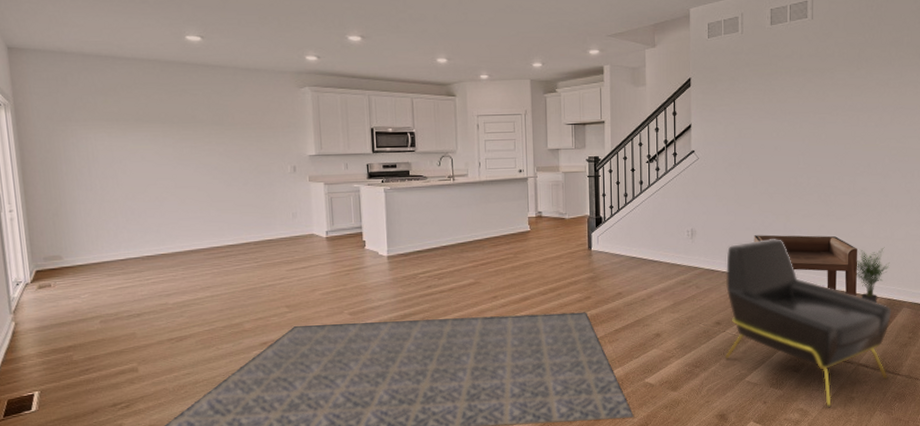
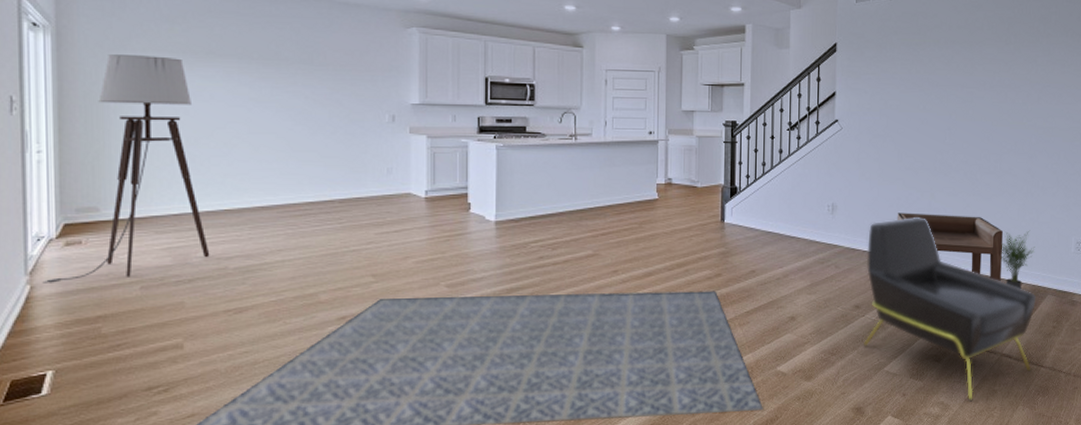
floor lamp: none [24,125,153,320] -> present [42,54,210,283]

